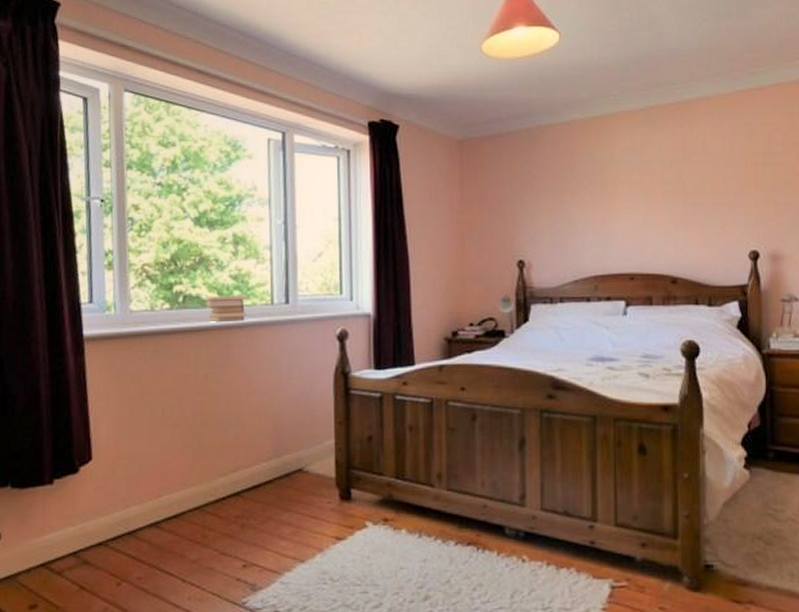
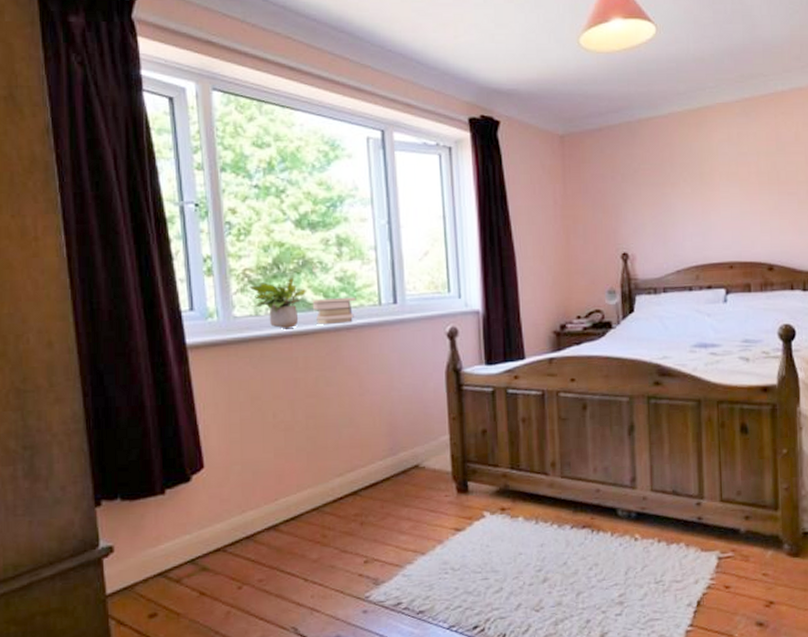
potted plant: none [146,274,201,325] -> present [249,278,306,329]

